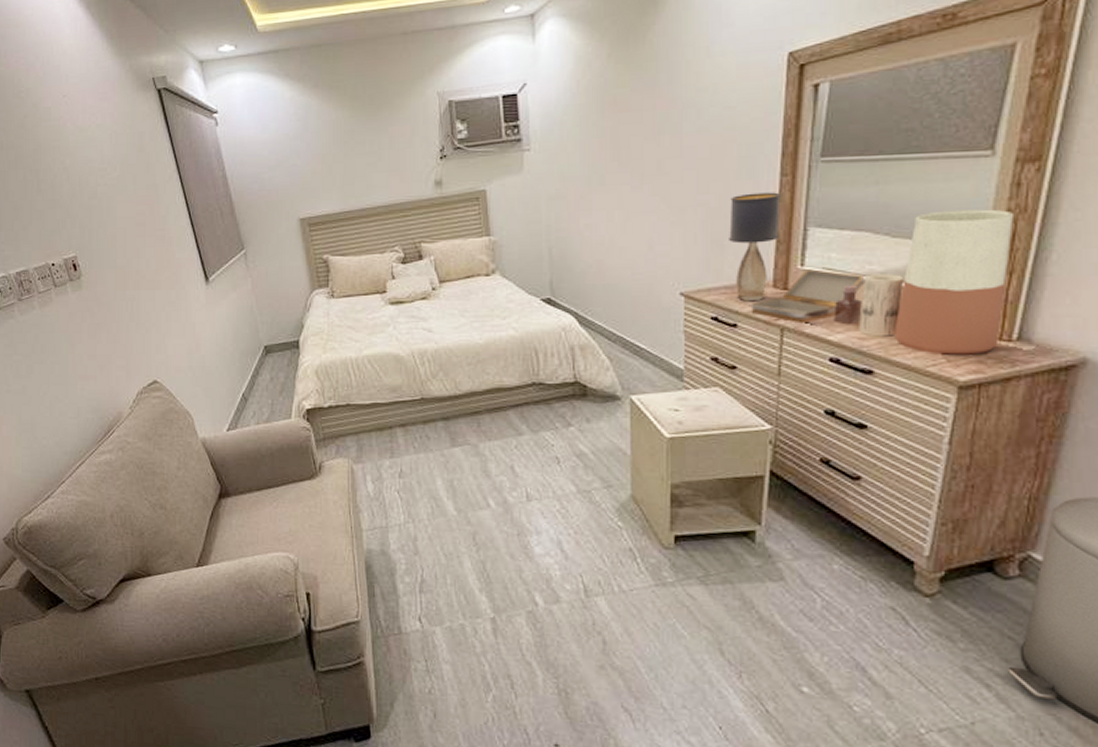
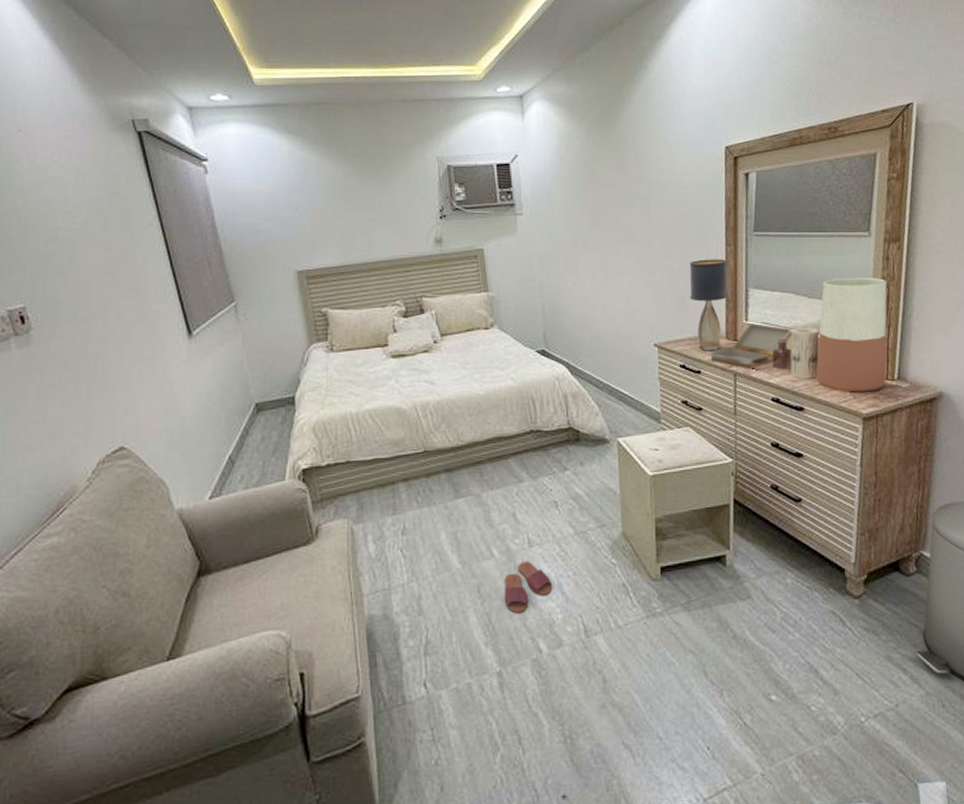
slippers: none [501,515,552,564] -> present [505,561,553,613]

